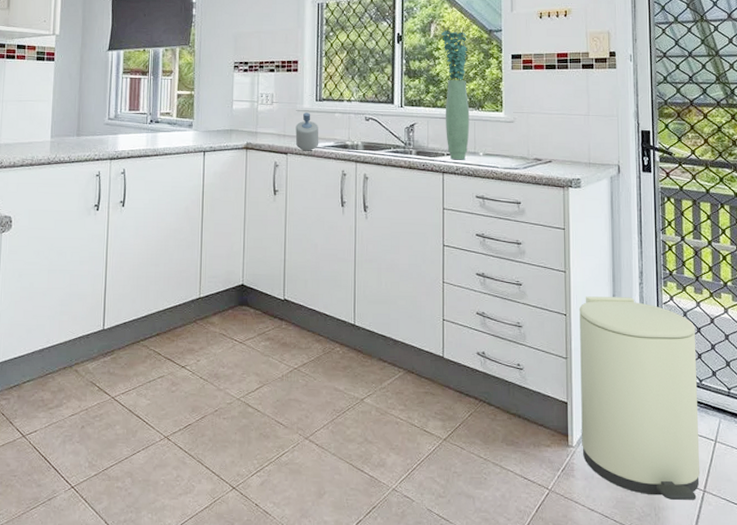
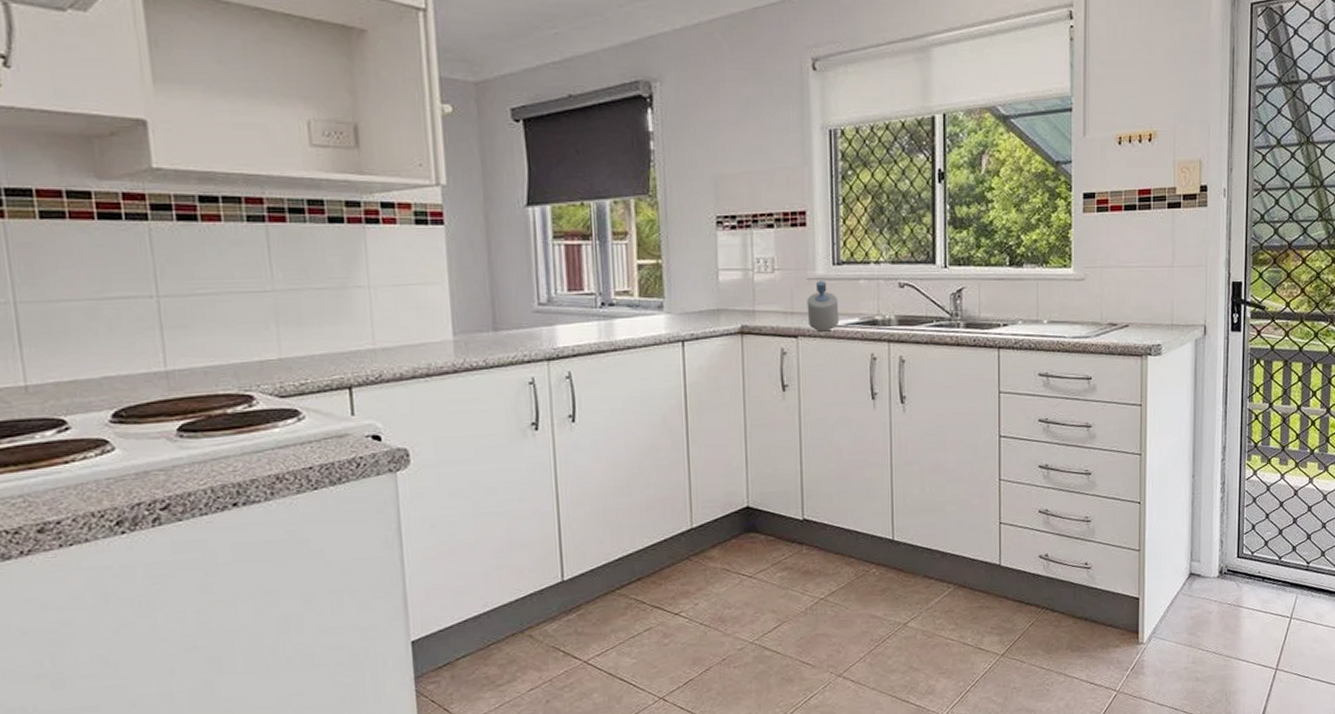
vase: present [441,26,470,160] -> none [995,157,1031,331]
pedal bin: present [579,296,700,500] -> none [1153,476,1278,683]

